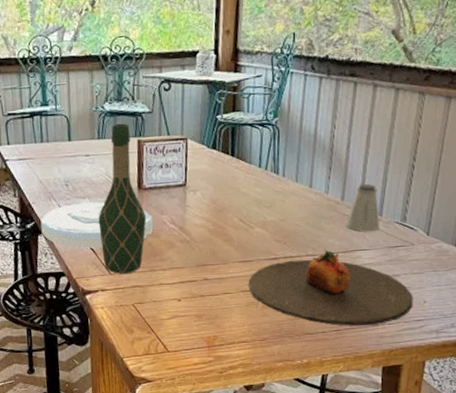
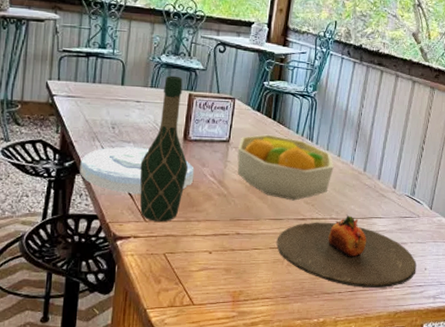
fruit bowl: none [195,172,306,240] -> present [237,134,334,201]
saltshaker: present [346,183,379,232] -> none [366,158,394,202]

